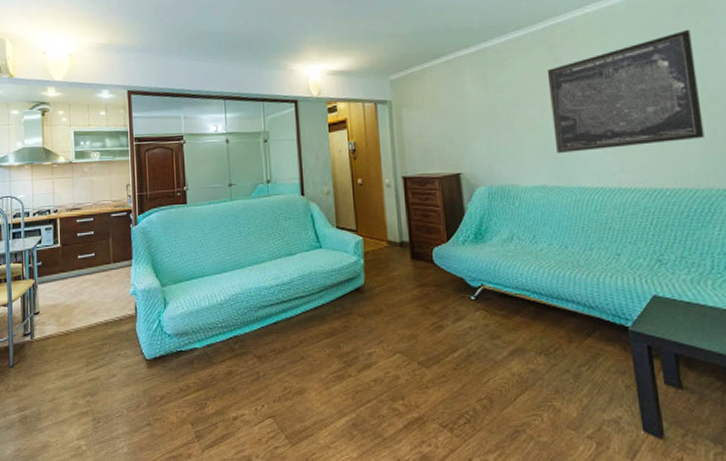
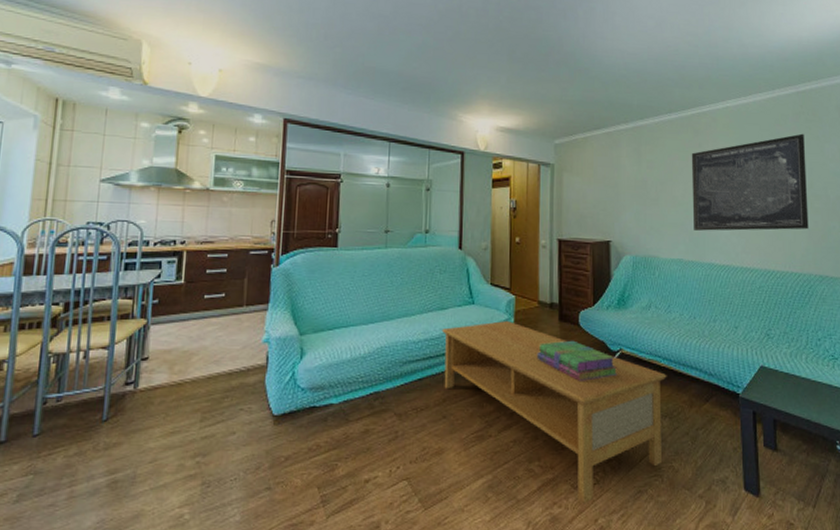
coffee table: none [292,263,540,444] -> present [442,321,667,504]
stack of books: none [390,278,480,319] -> present [536,340,617,381]

